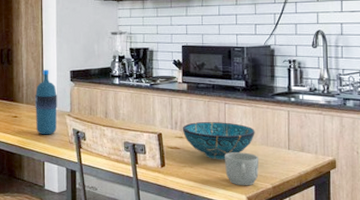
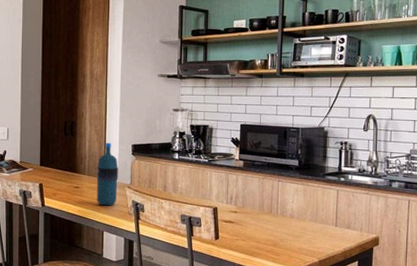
decorative bowl: present [182,122,255,160] -> none [236,198,305,235]
mug: present [225,152,259,186] -> none [275,227,307,260]

